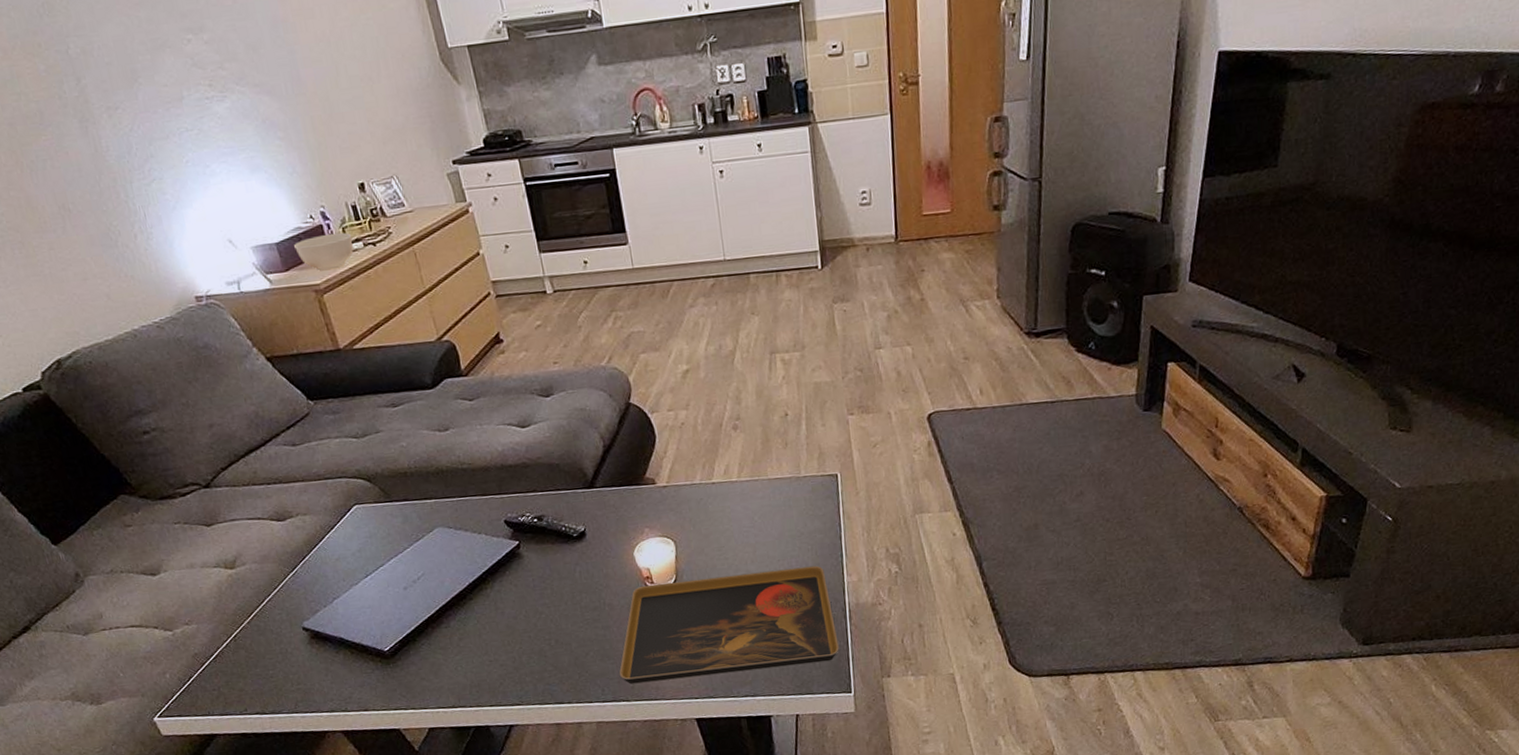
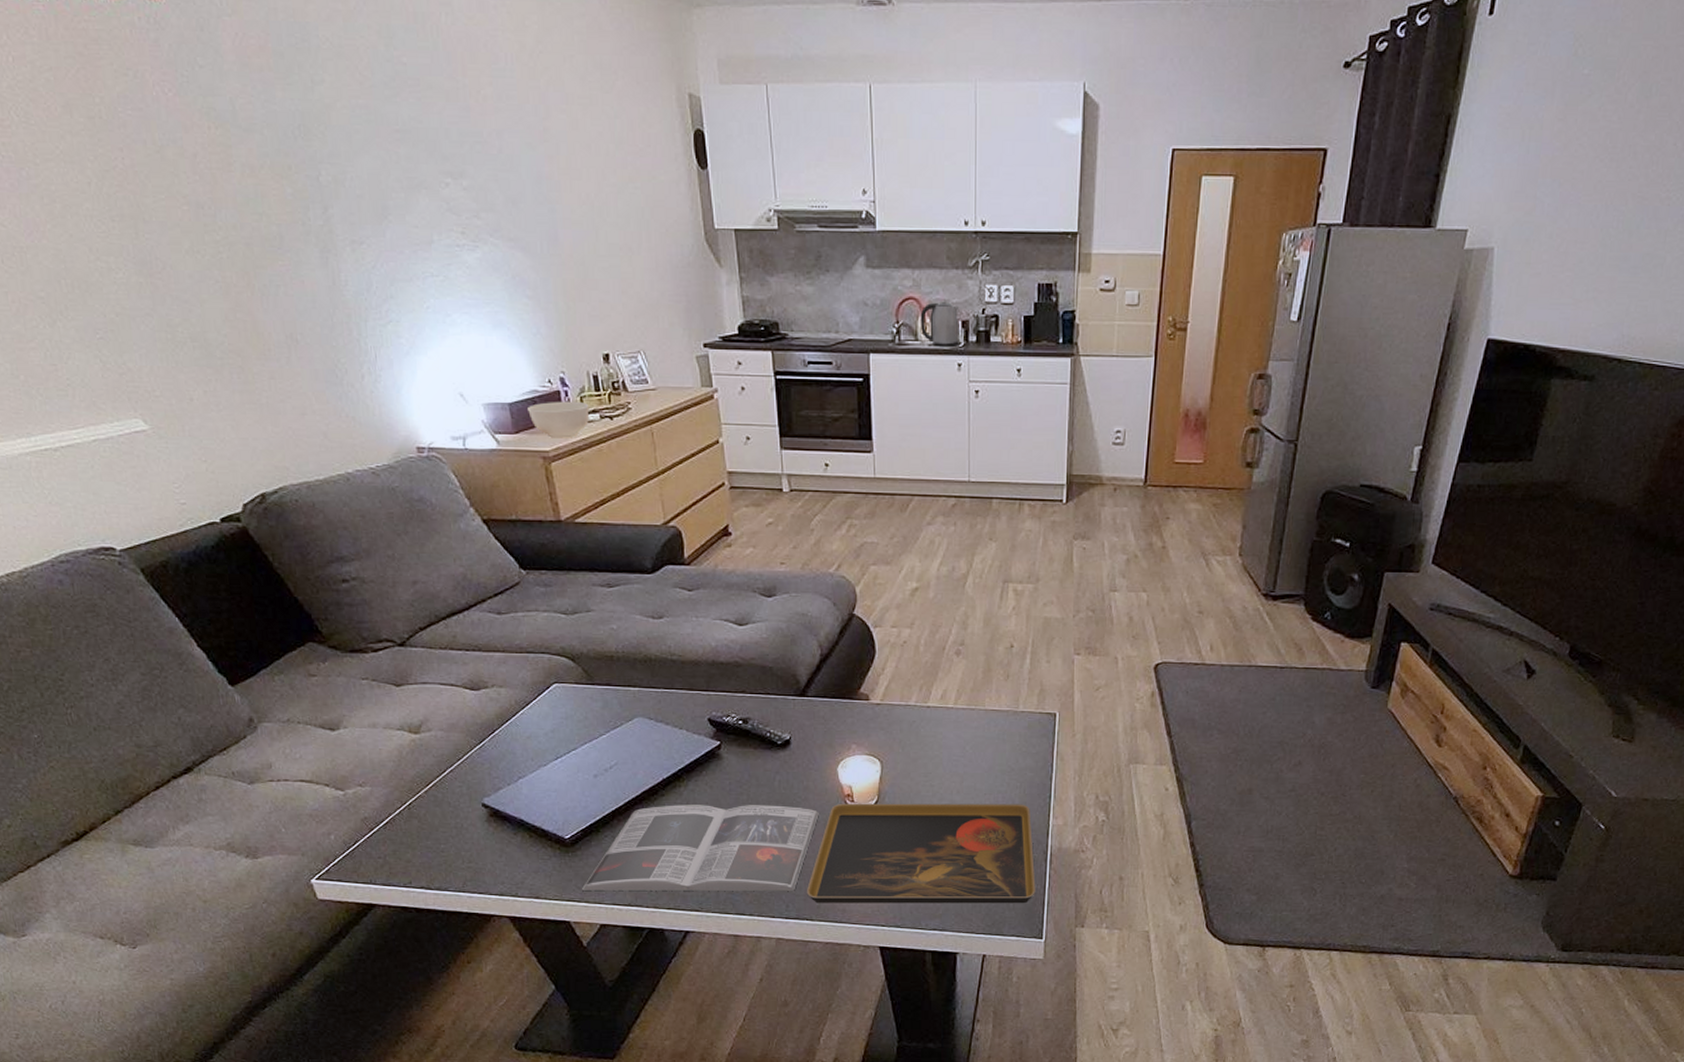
magazine: none [406,594,622,698] -> present [581,805,819,891]
kettle: none [656,87,698,134] -> present [920,300,959,348]

